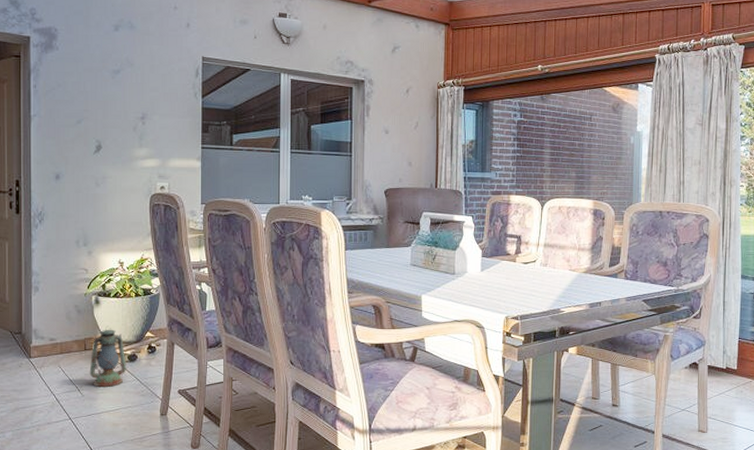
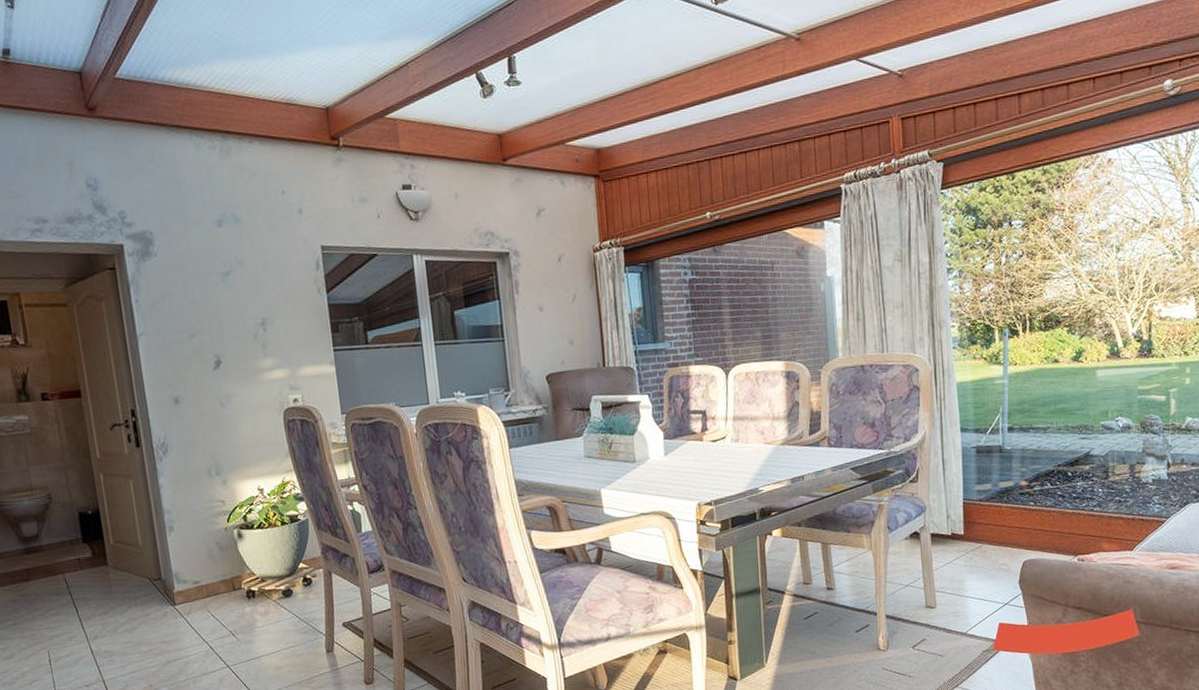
lantern: present [89,325,126,387] -> none [241,560,283,629]

